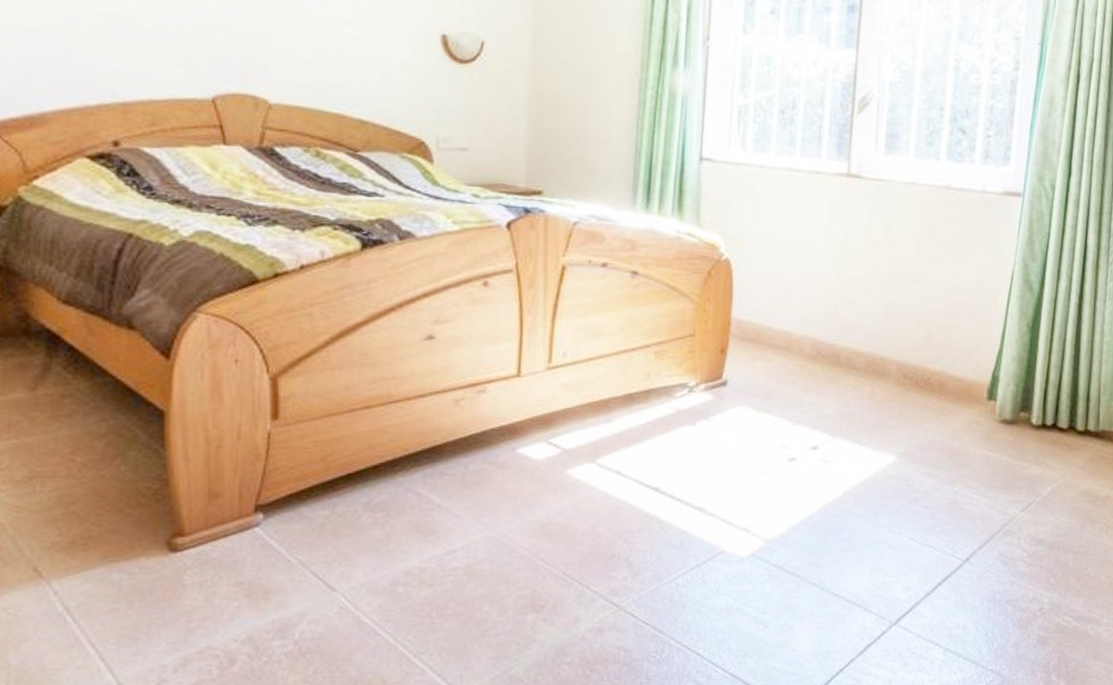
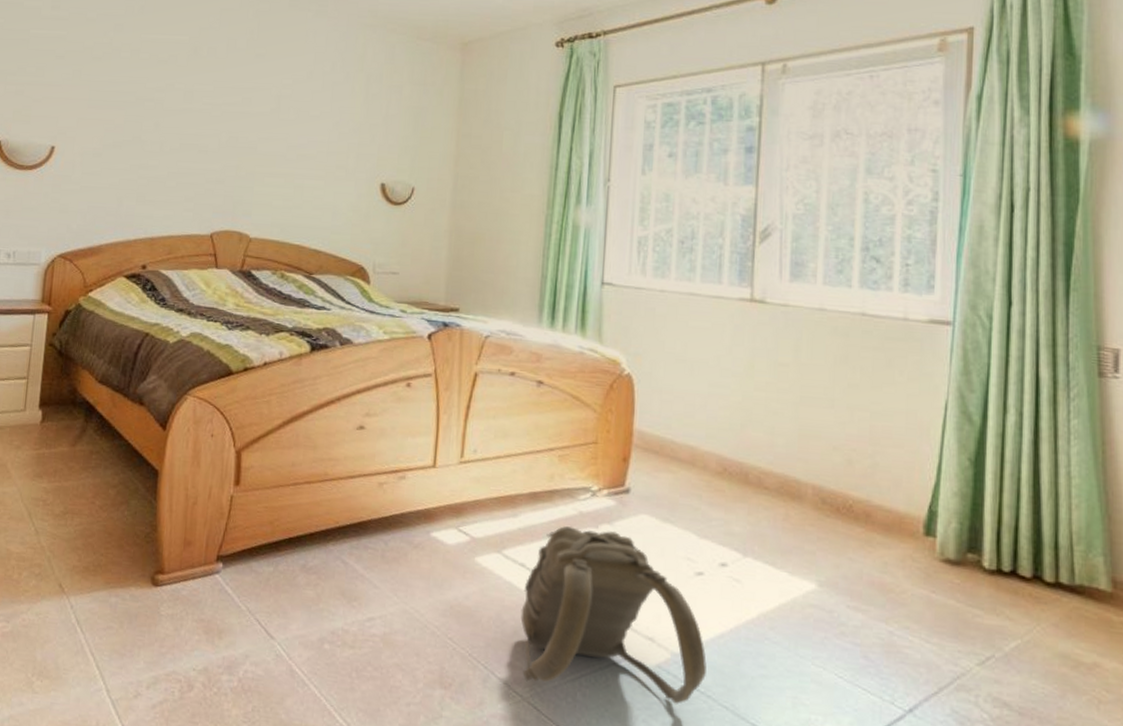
backpack: none [616,425,797,591] -> present [520,526,707,704]

